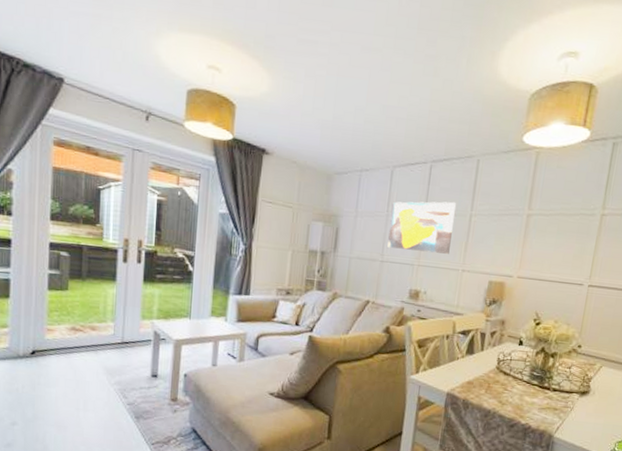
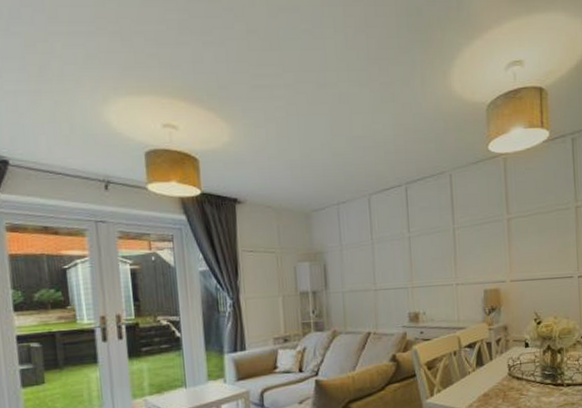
wall art: present [386,201,456,254] -> none [375,218,440,275]

